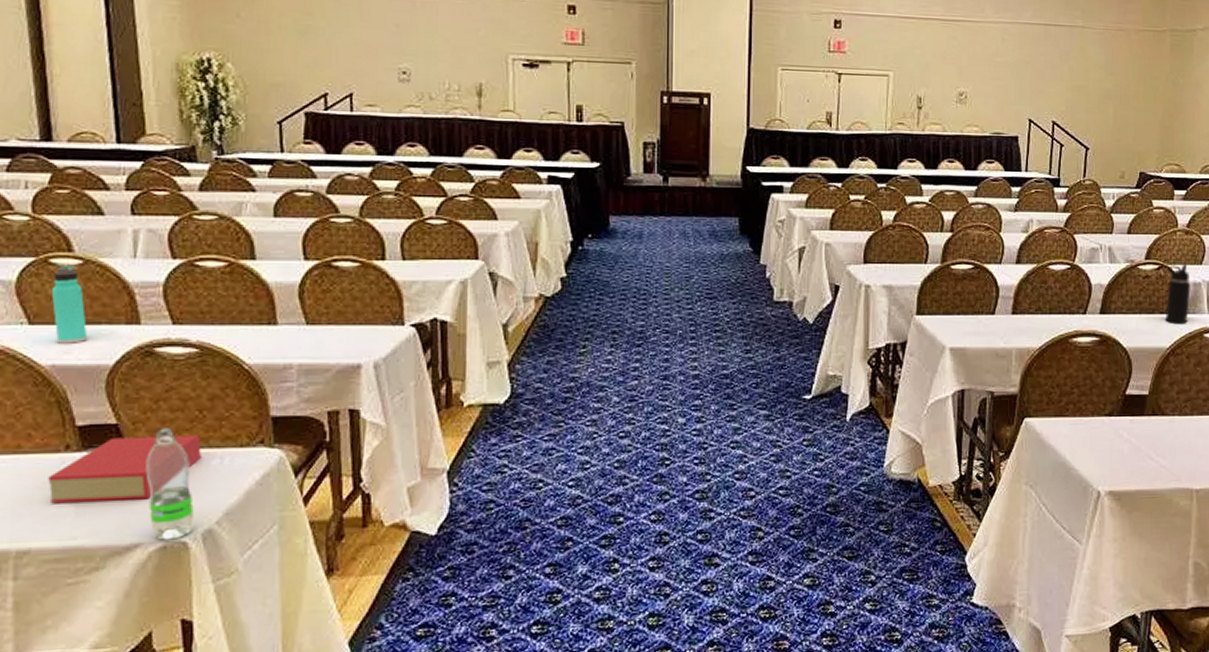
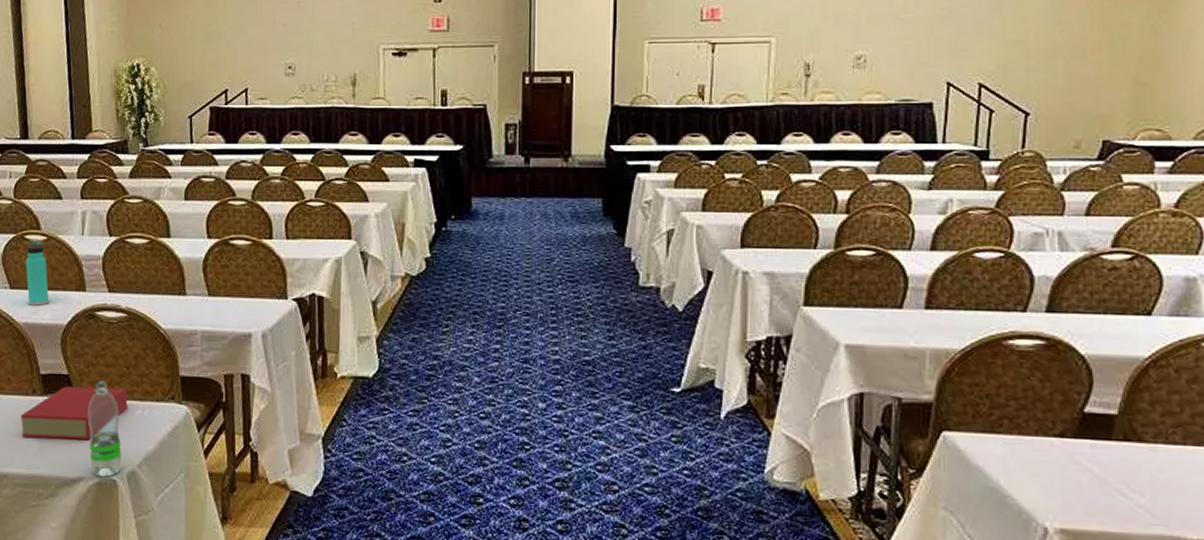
water bottle: present [1166,264,1191,325] -> none [1143,254,1181,330]

